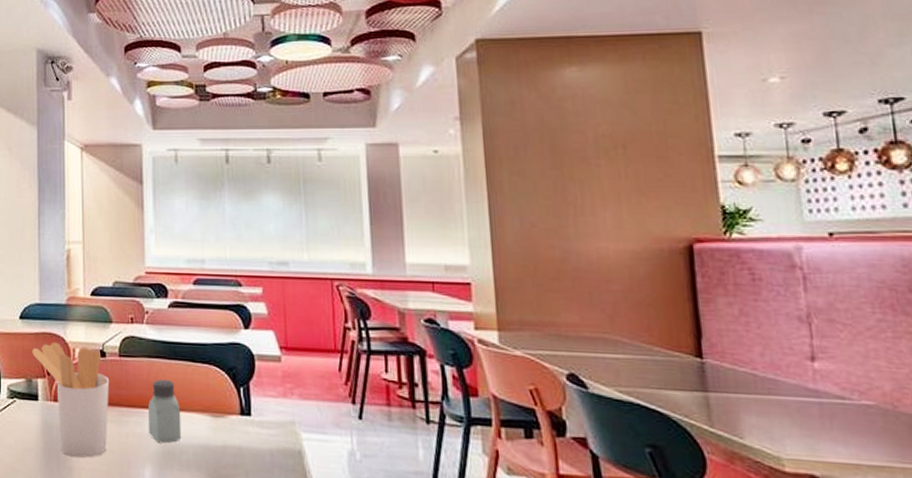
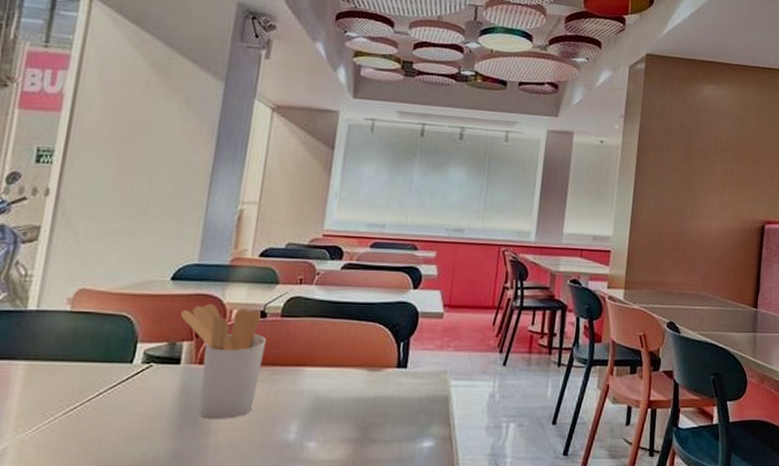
saltshaker: present [147,379,182,443] -> none [300,337,338,399]

